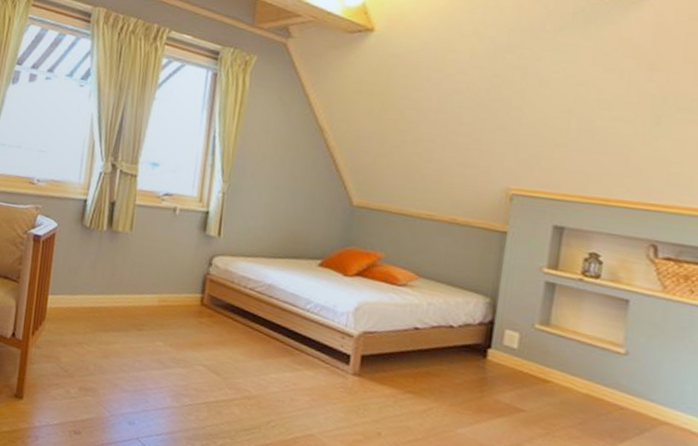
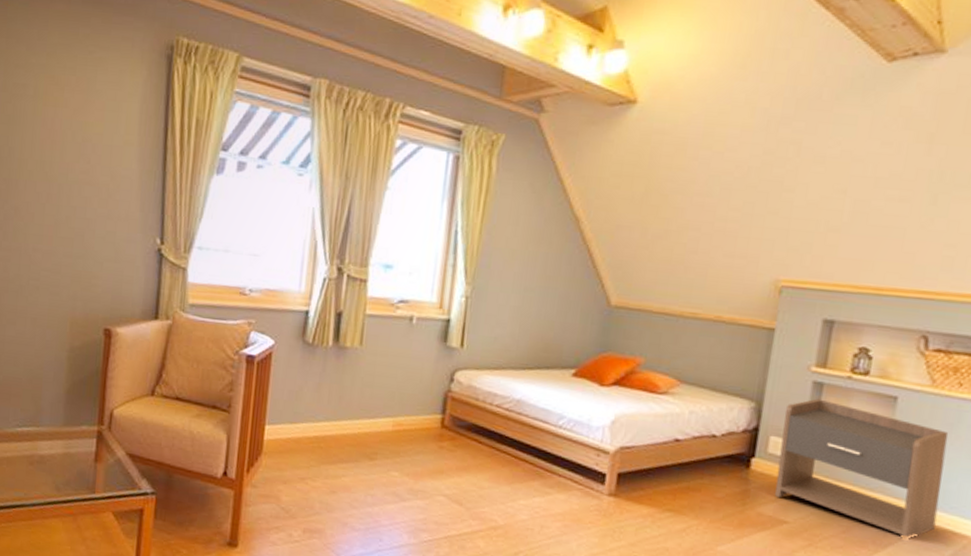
nightstand: none [511,297,682,434] -> present [774,398,949,538]

